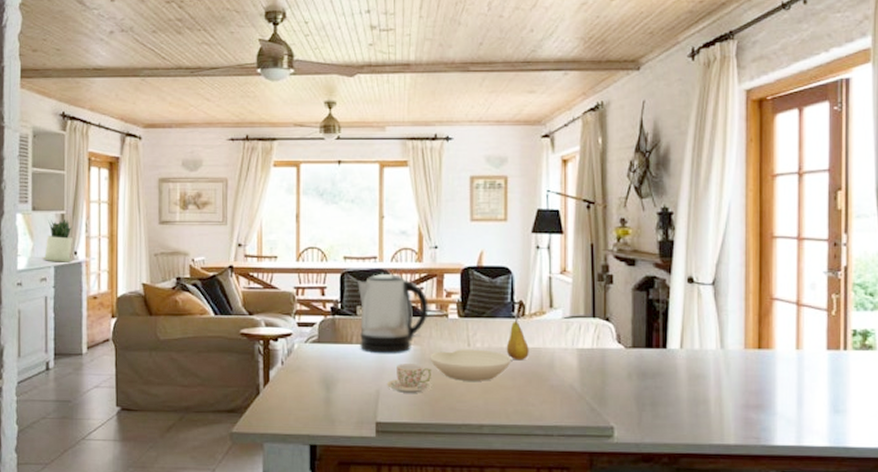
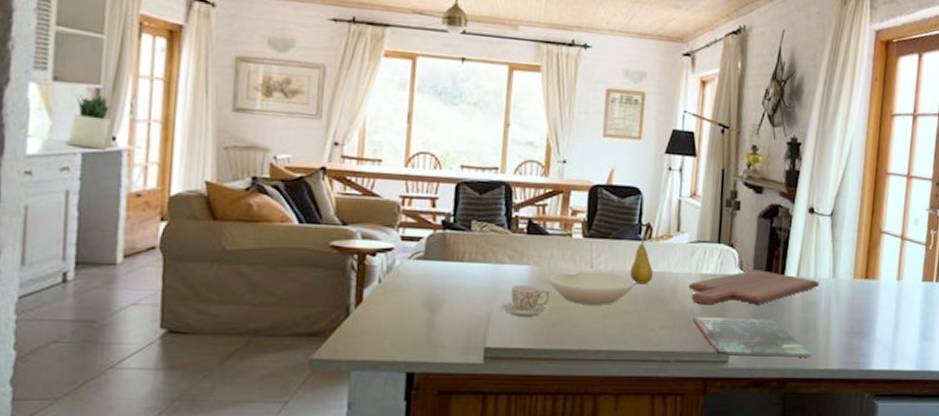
kettle: present [358,274,428,353] -> none [471,186,552,273]
cutting board: none [566,342,706,379] -> present [688,269,819,305]
magazine: none [573,391,705,432] -> present [692,317,812,358]

